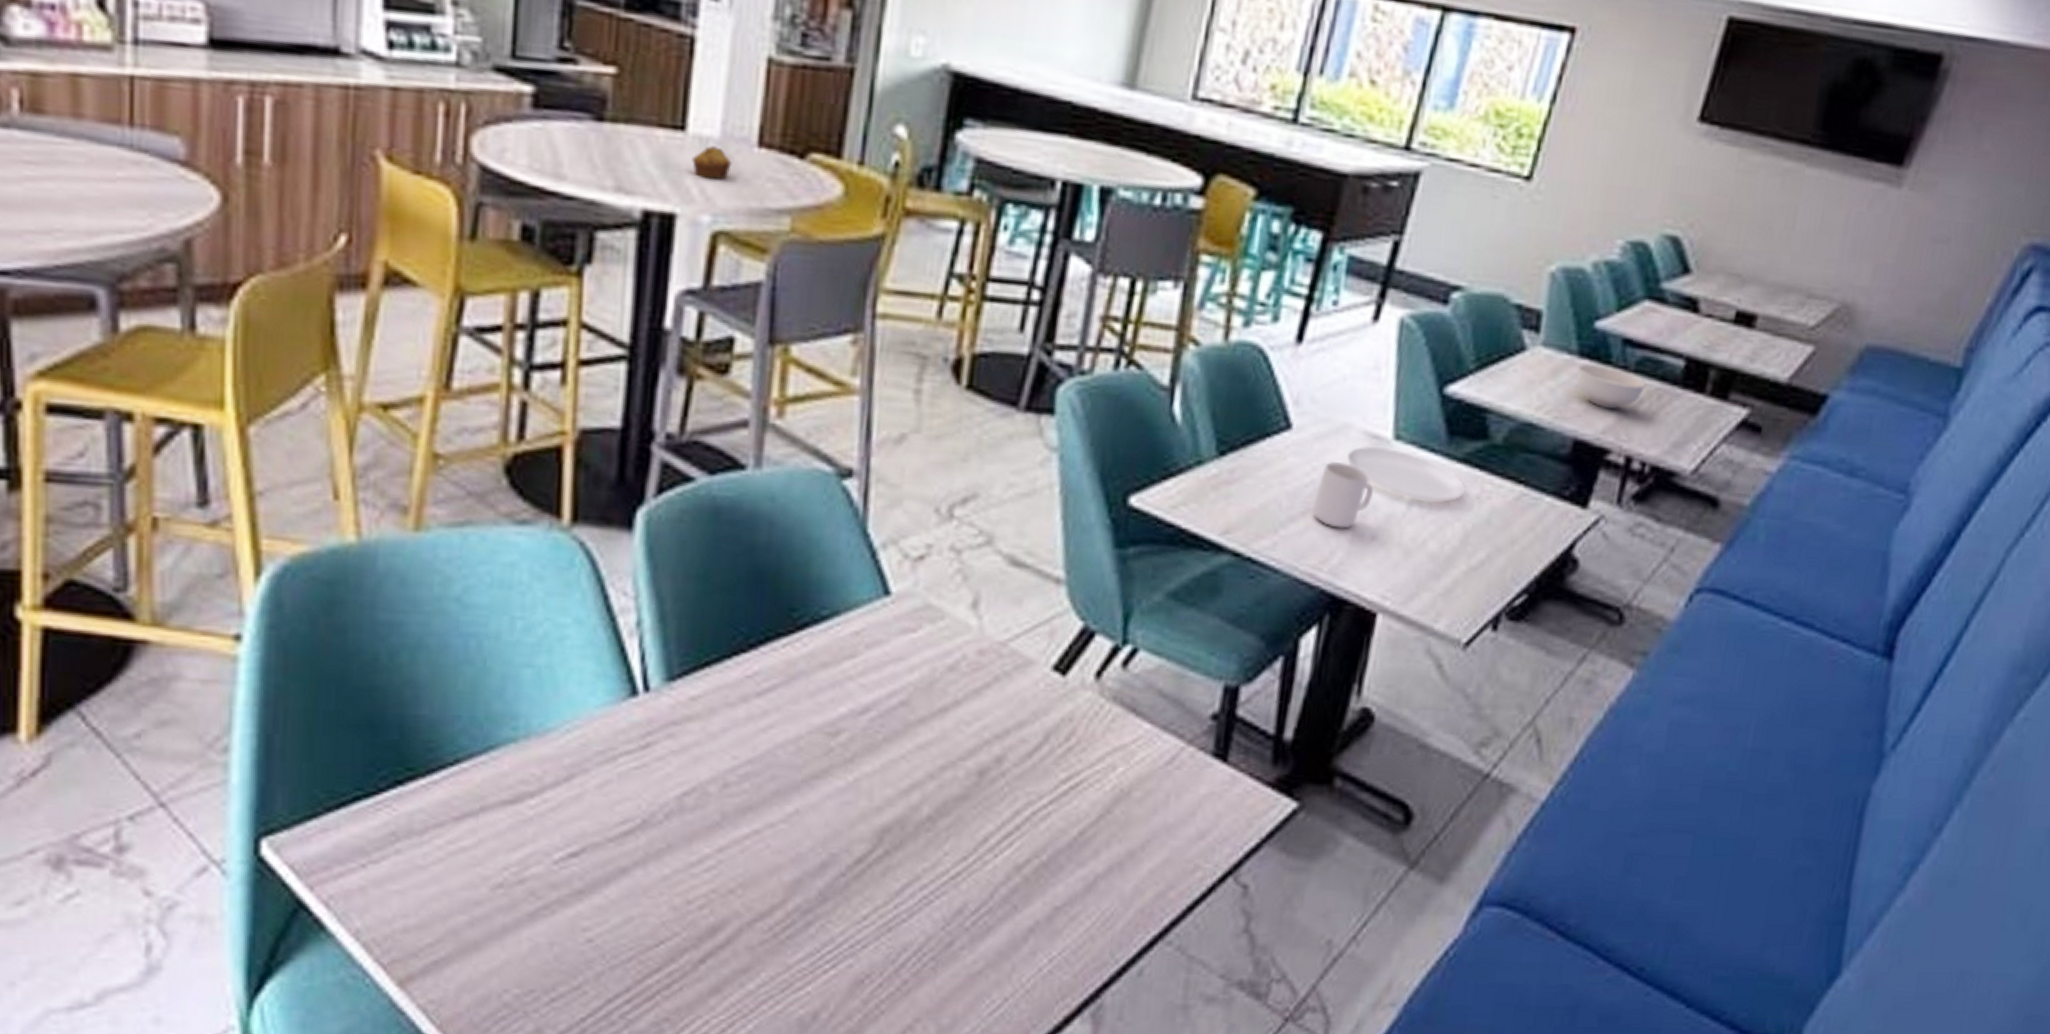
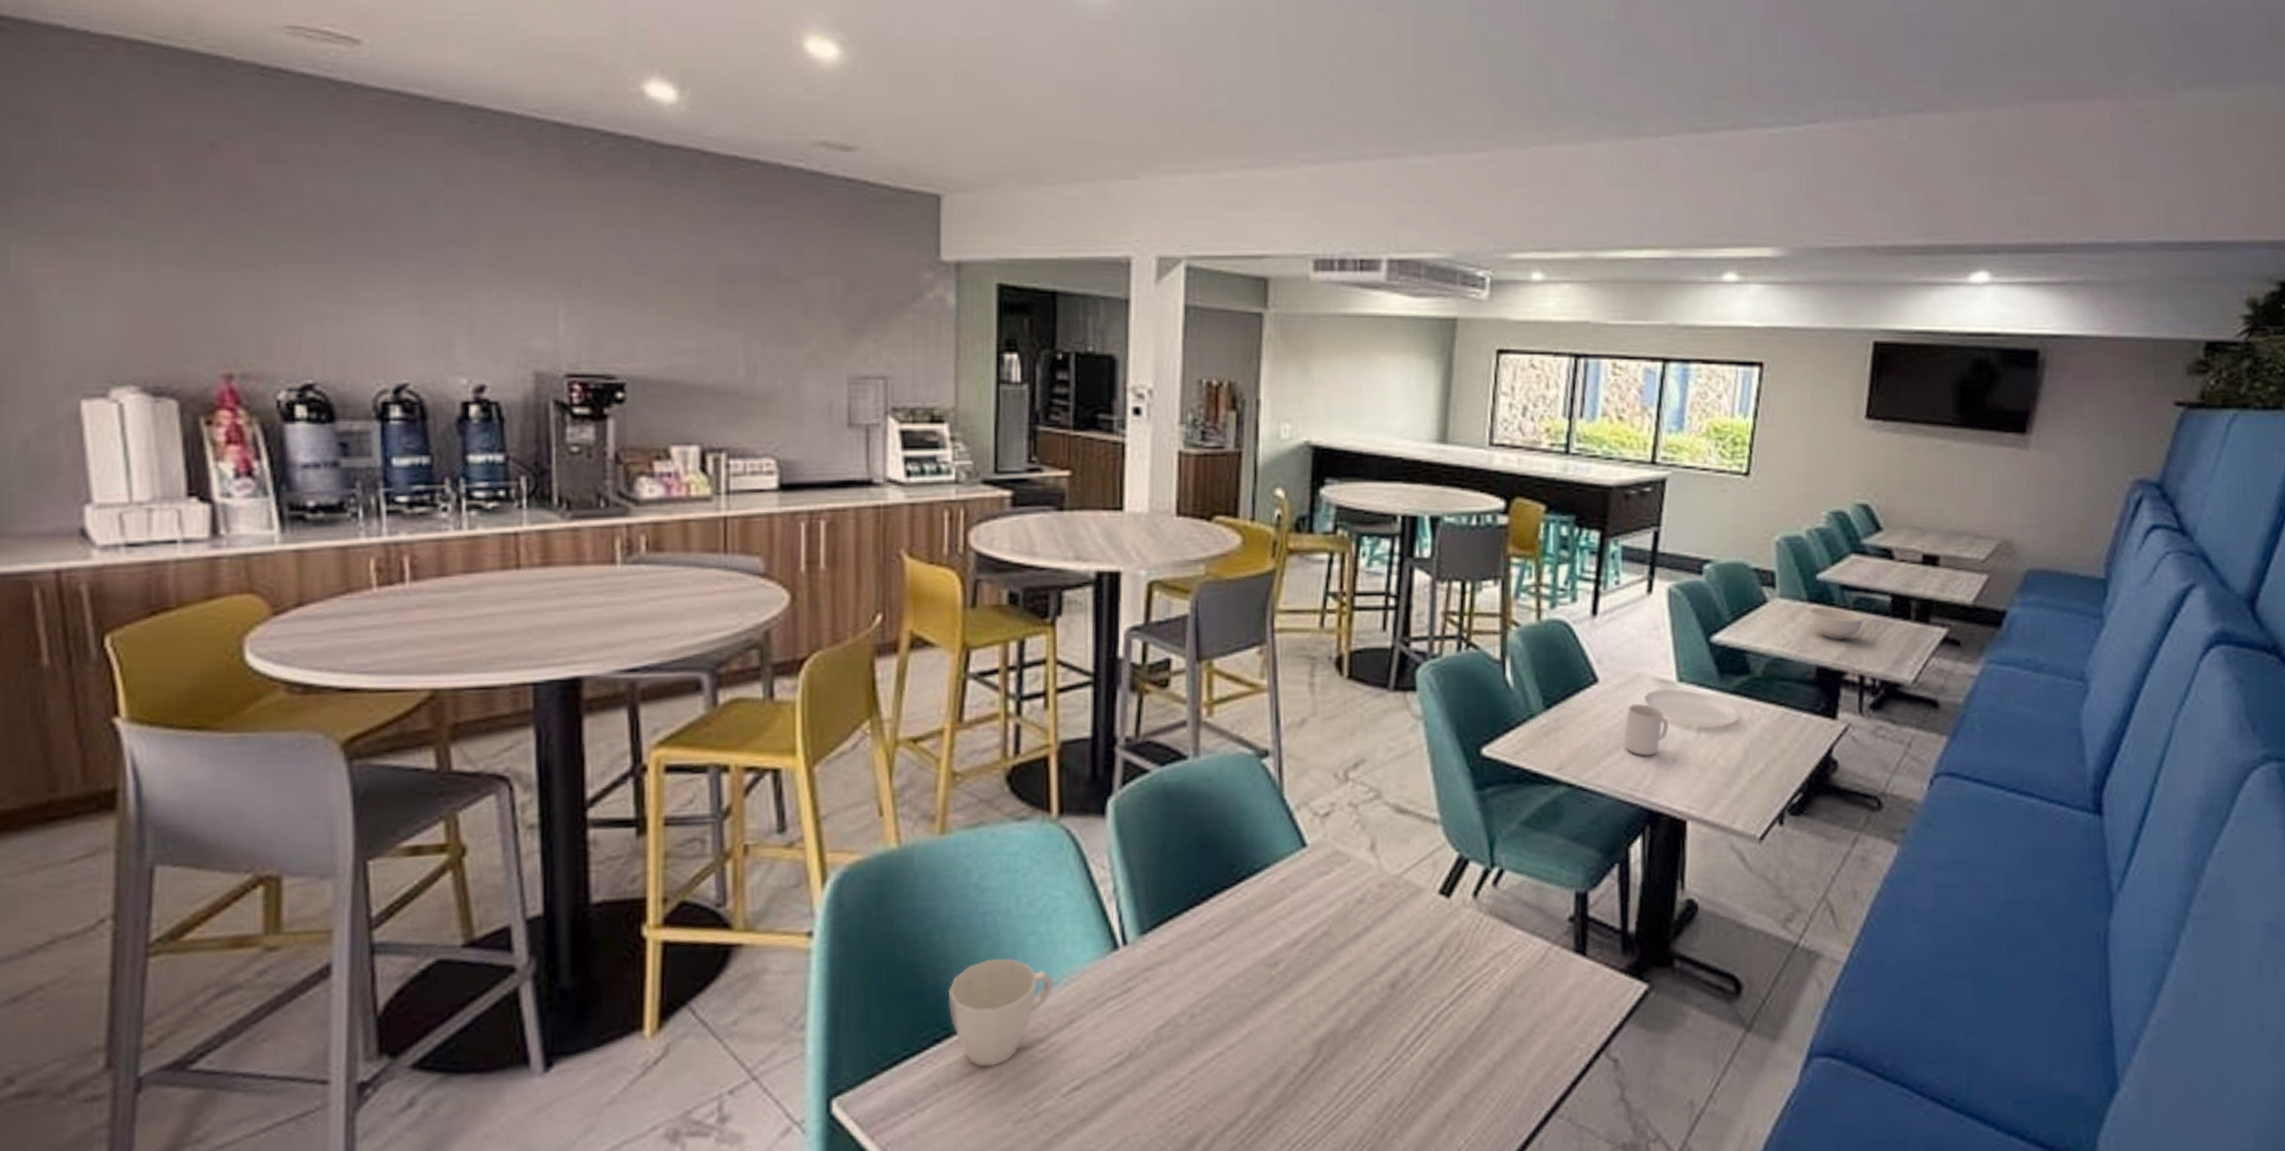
cup: none [414,691,552,819] -> present [948,957,1053,1067]
muffin: present [692,146,732,180] -> none [1129,519,1159,543]

